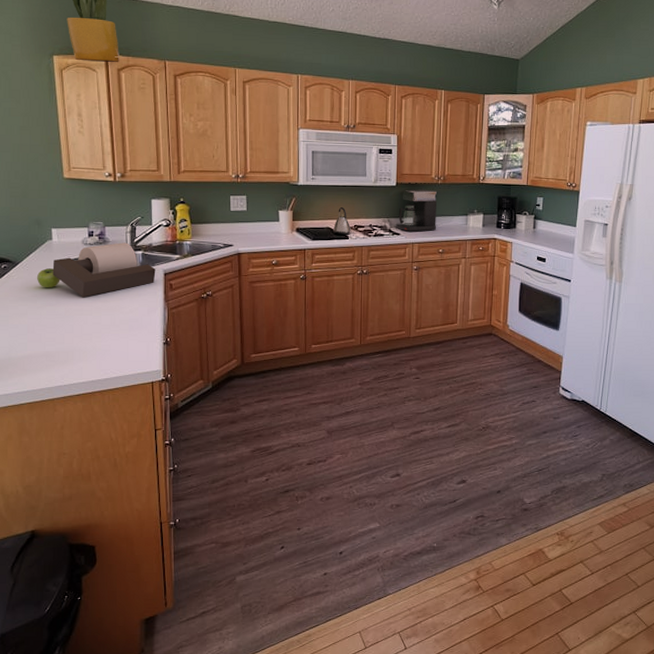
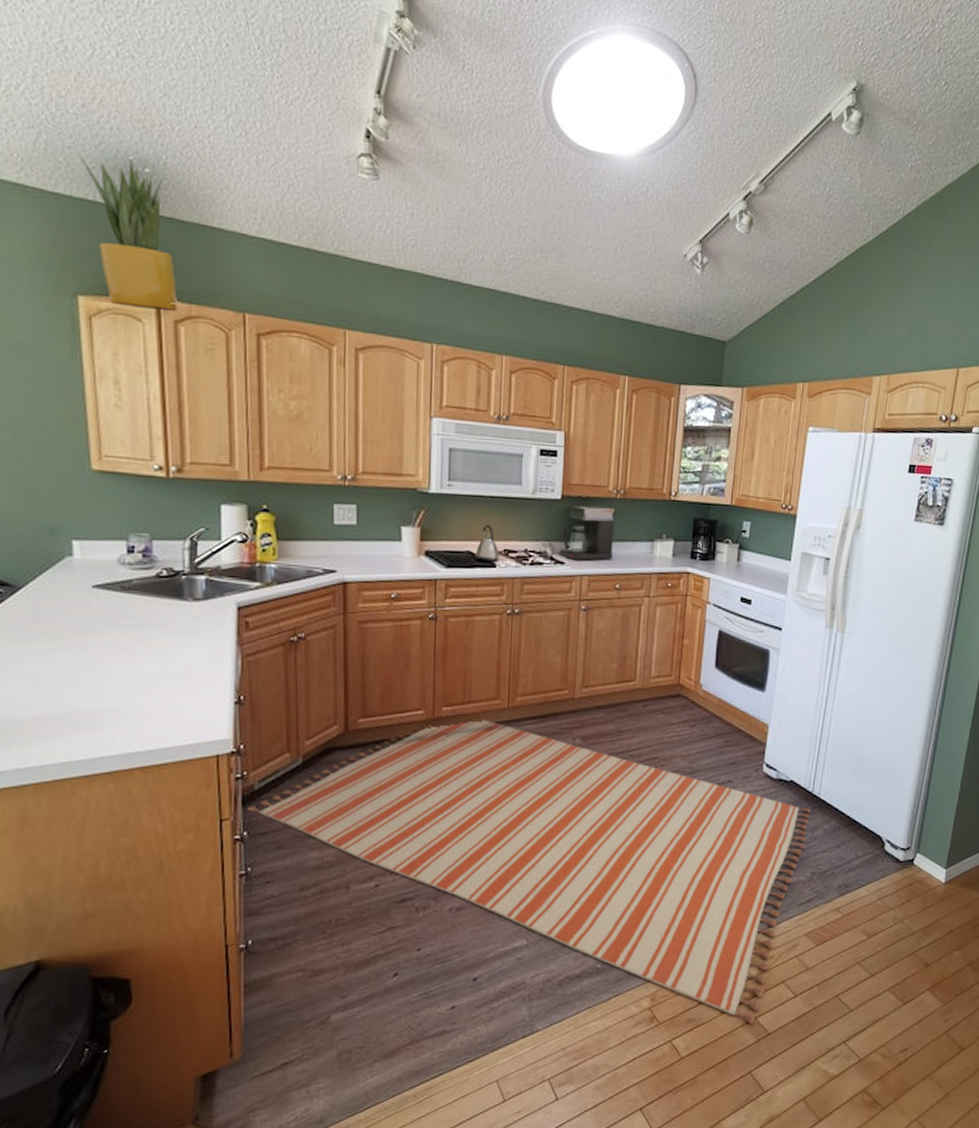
fruit: present [37,268,60,288] -> none [49,596,84,624]
paper towel holder: present [52,242,156,298] -> none [72,563,225,638]
rug: none [174,354,600,595] -> present [248,719,812,1024]

